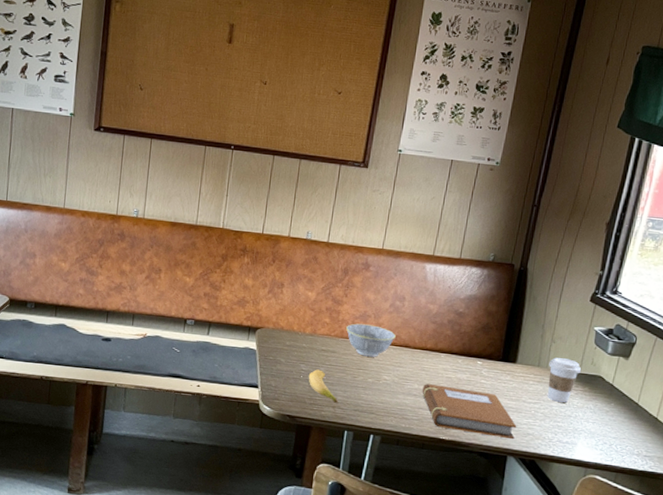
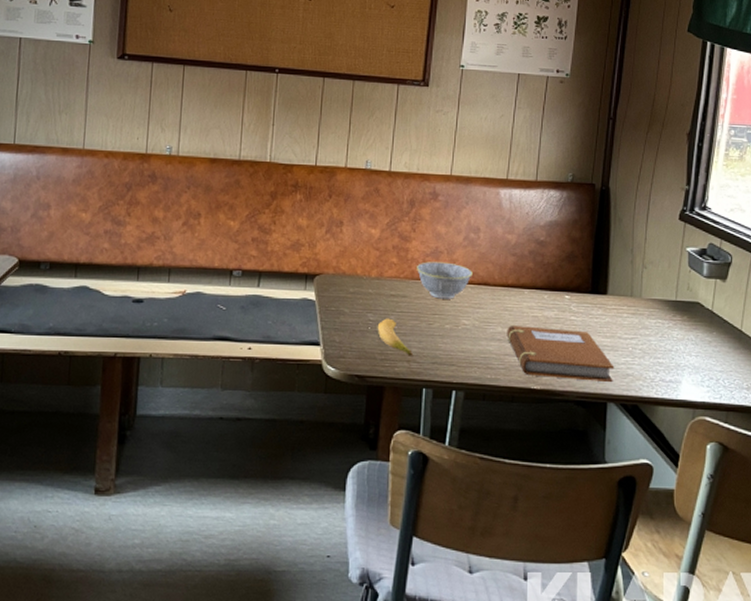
coffee cup: present [547,357,582,403] -> none [642,285,678,335]

